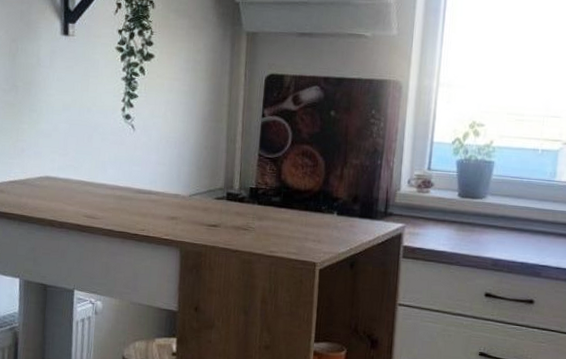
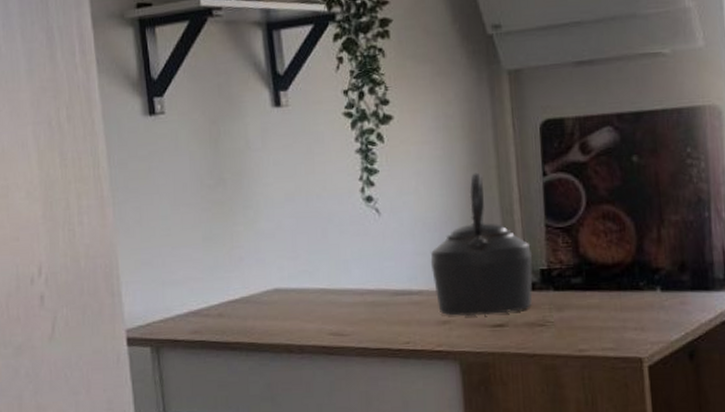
kettle: none [168,107,246,217] -> present [430,172,533,317]

